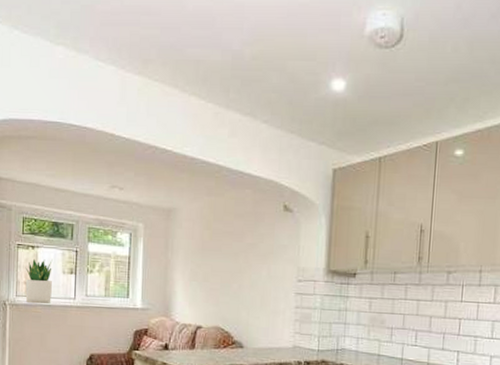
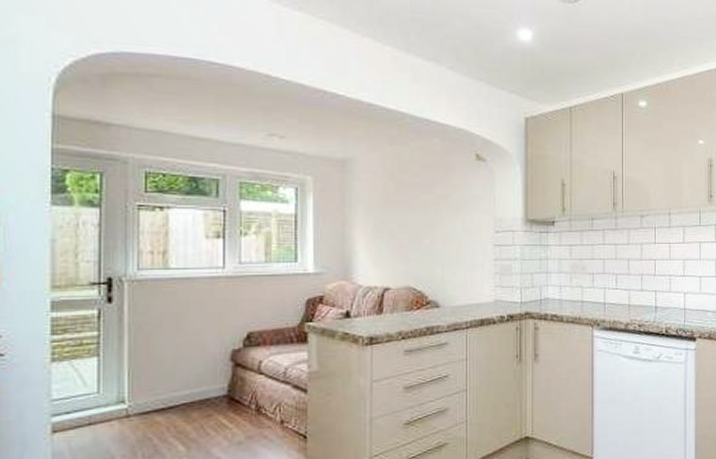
planter: present [25,259,53,305] -> none [150,222,191,278]

